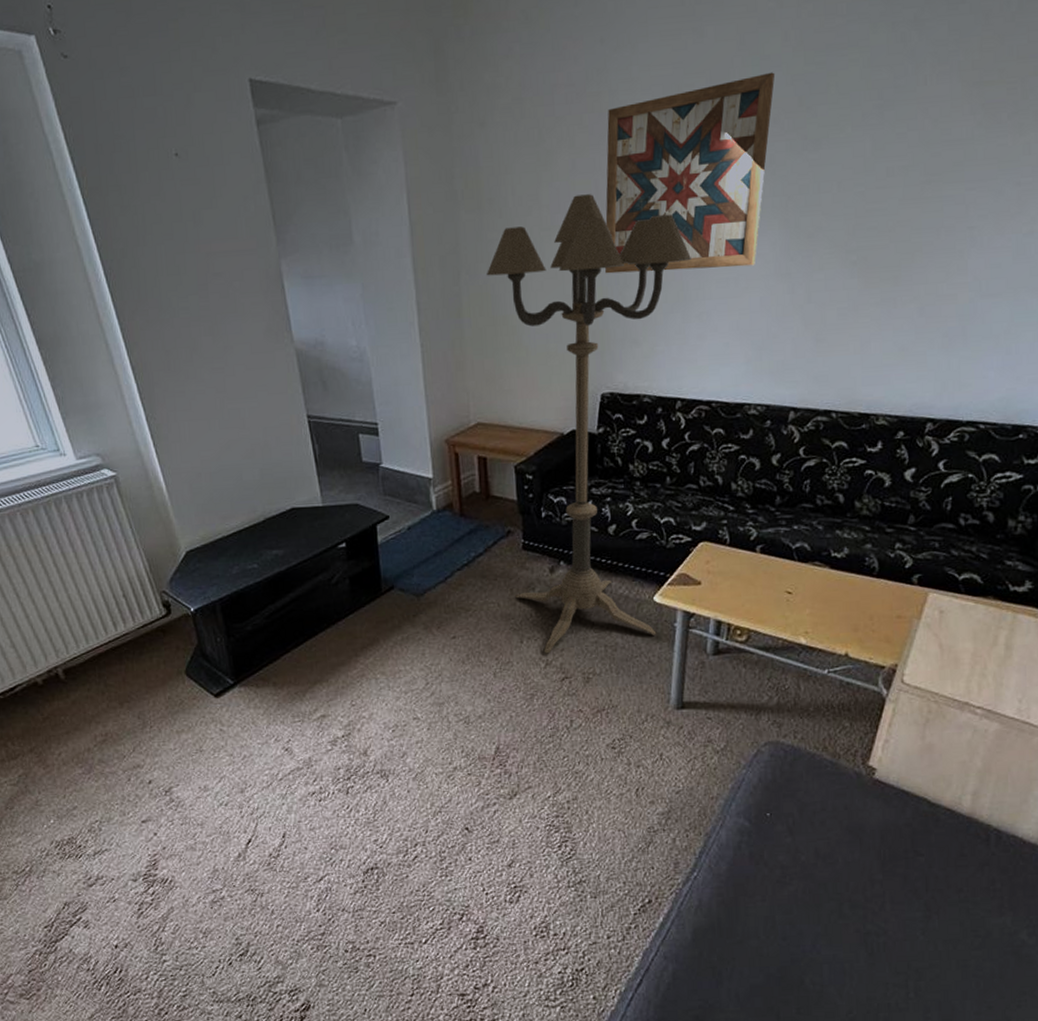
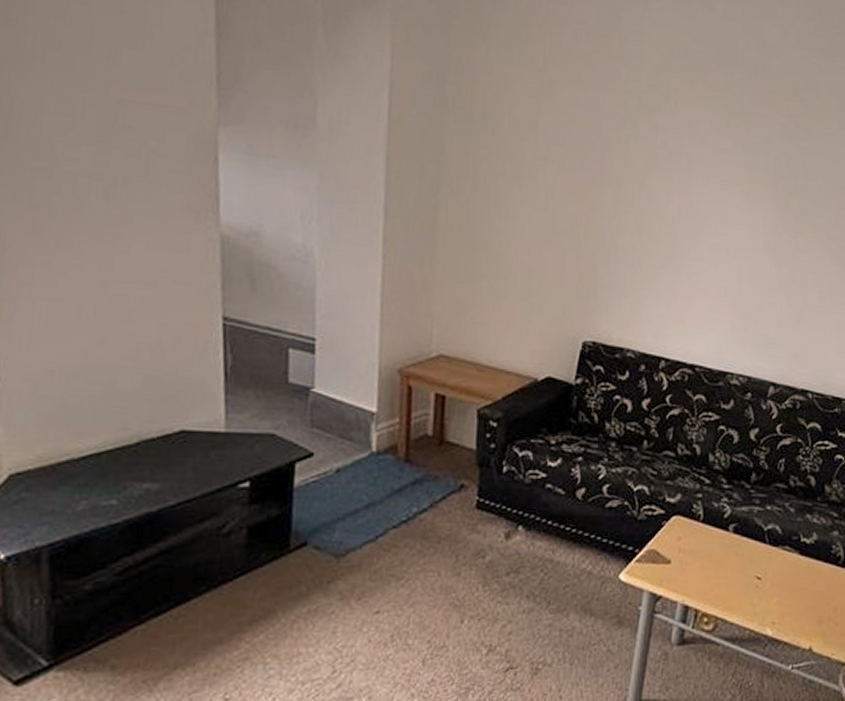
floor lamp: present [486,194,693,654] -> none [461,130,687,638]
wall art: present [605,72,775,274] -> none [599,54,775,236]

